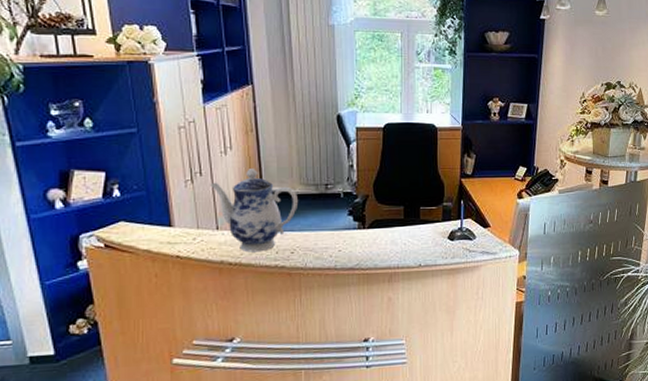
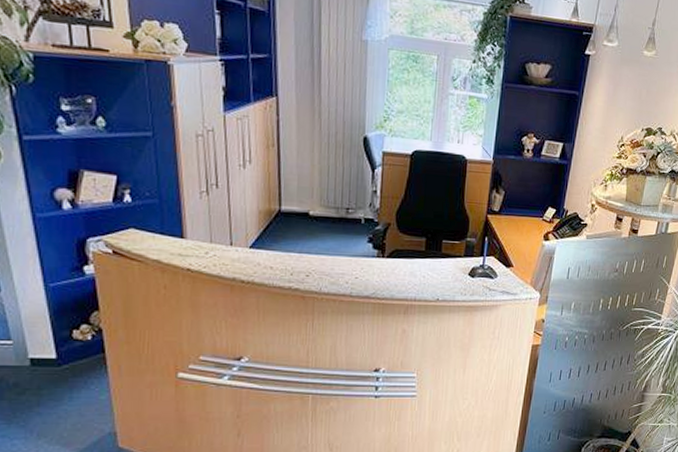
teapot: present [210,169,299,253] -> none [227,185,318,272]

